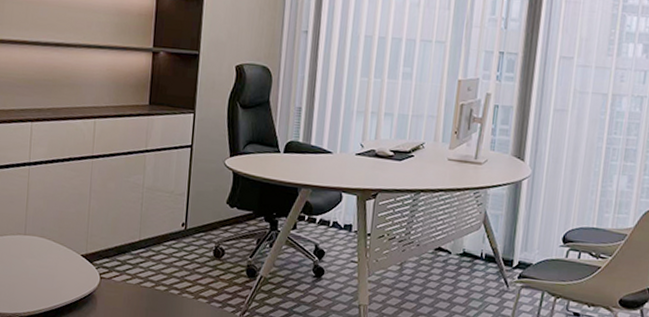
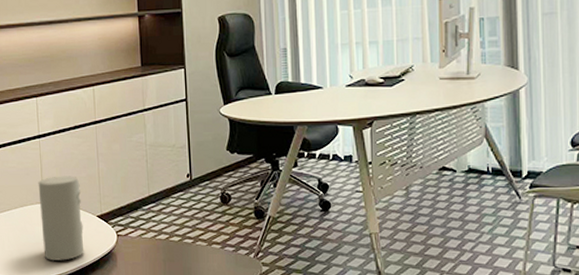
decorative vase: none [18,208,68,298] -> present [38,176,84,261]

